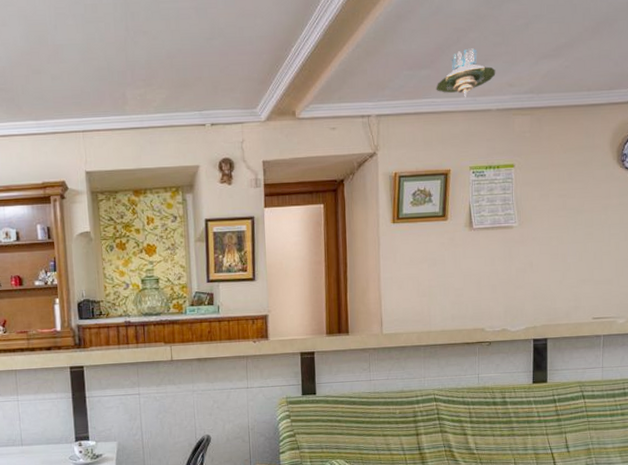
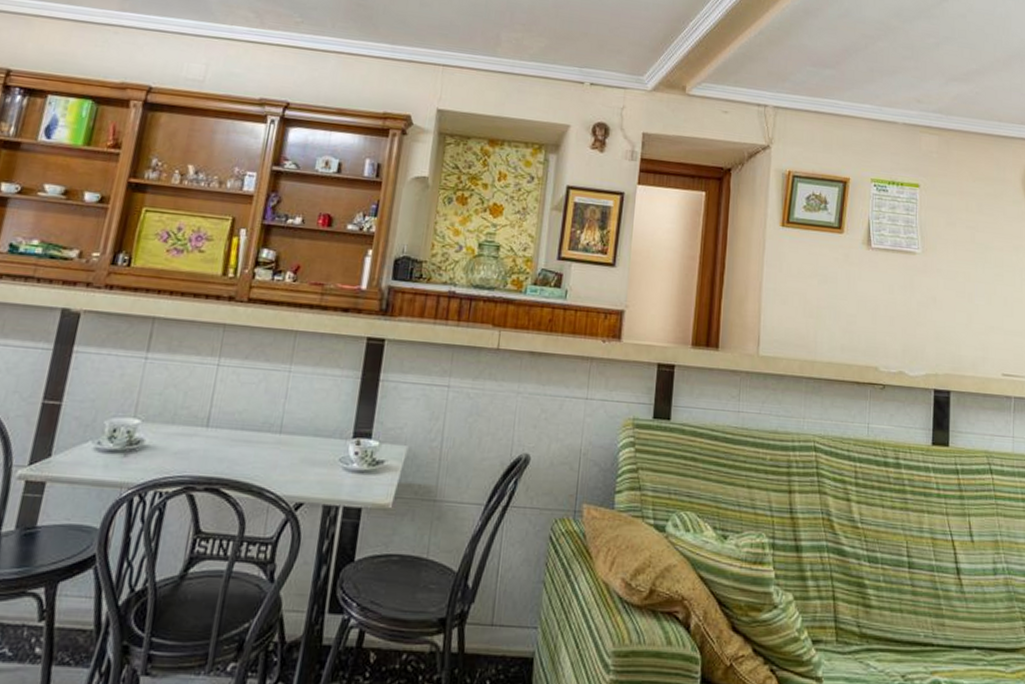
ceiling lamp: present [436,48,496,98] -> none [840,56,904,106]

